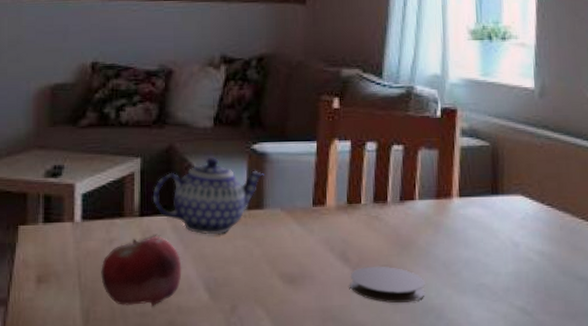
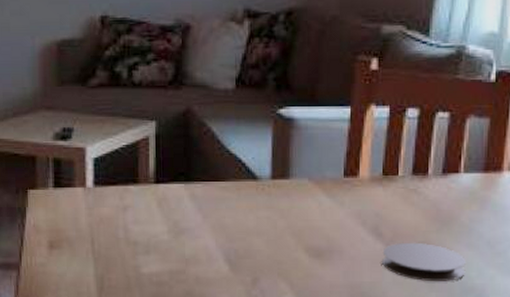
fruit: present [101,236,182,306] -> none [115,204,200,276]
teapot: present [152,157,264,234] -> none [169,121,291,203]

